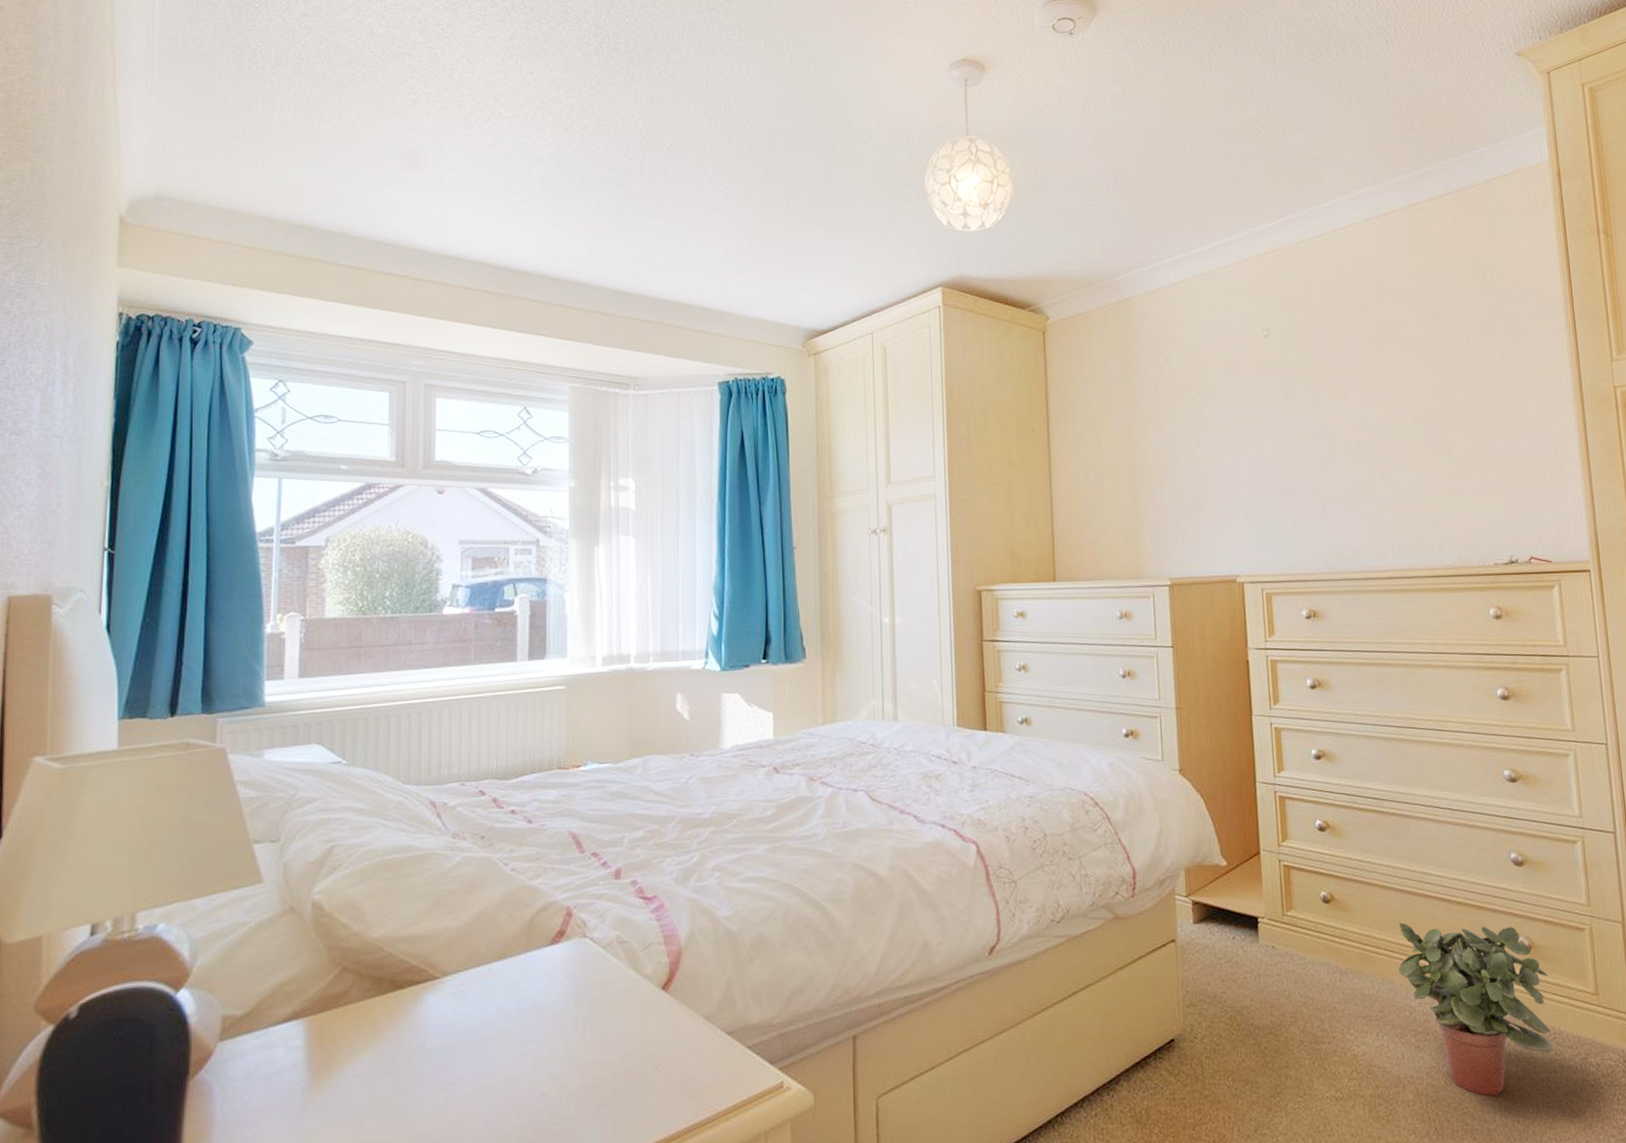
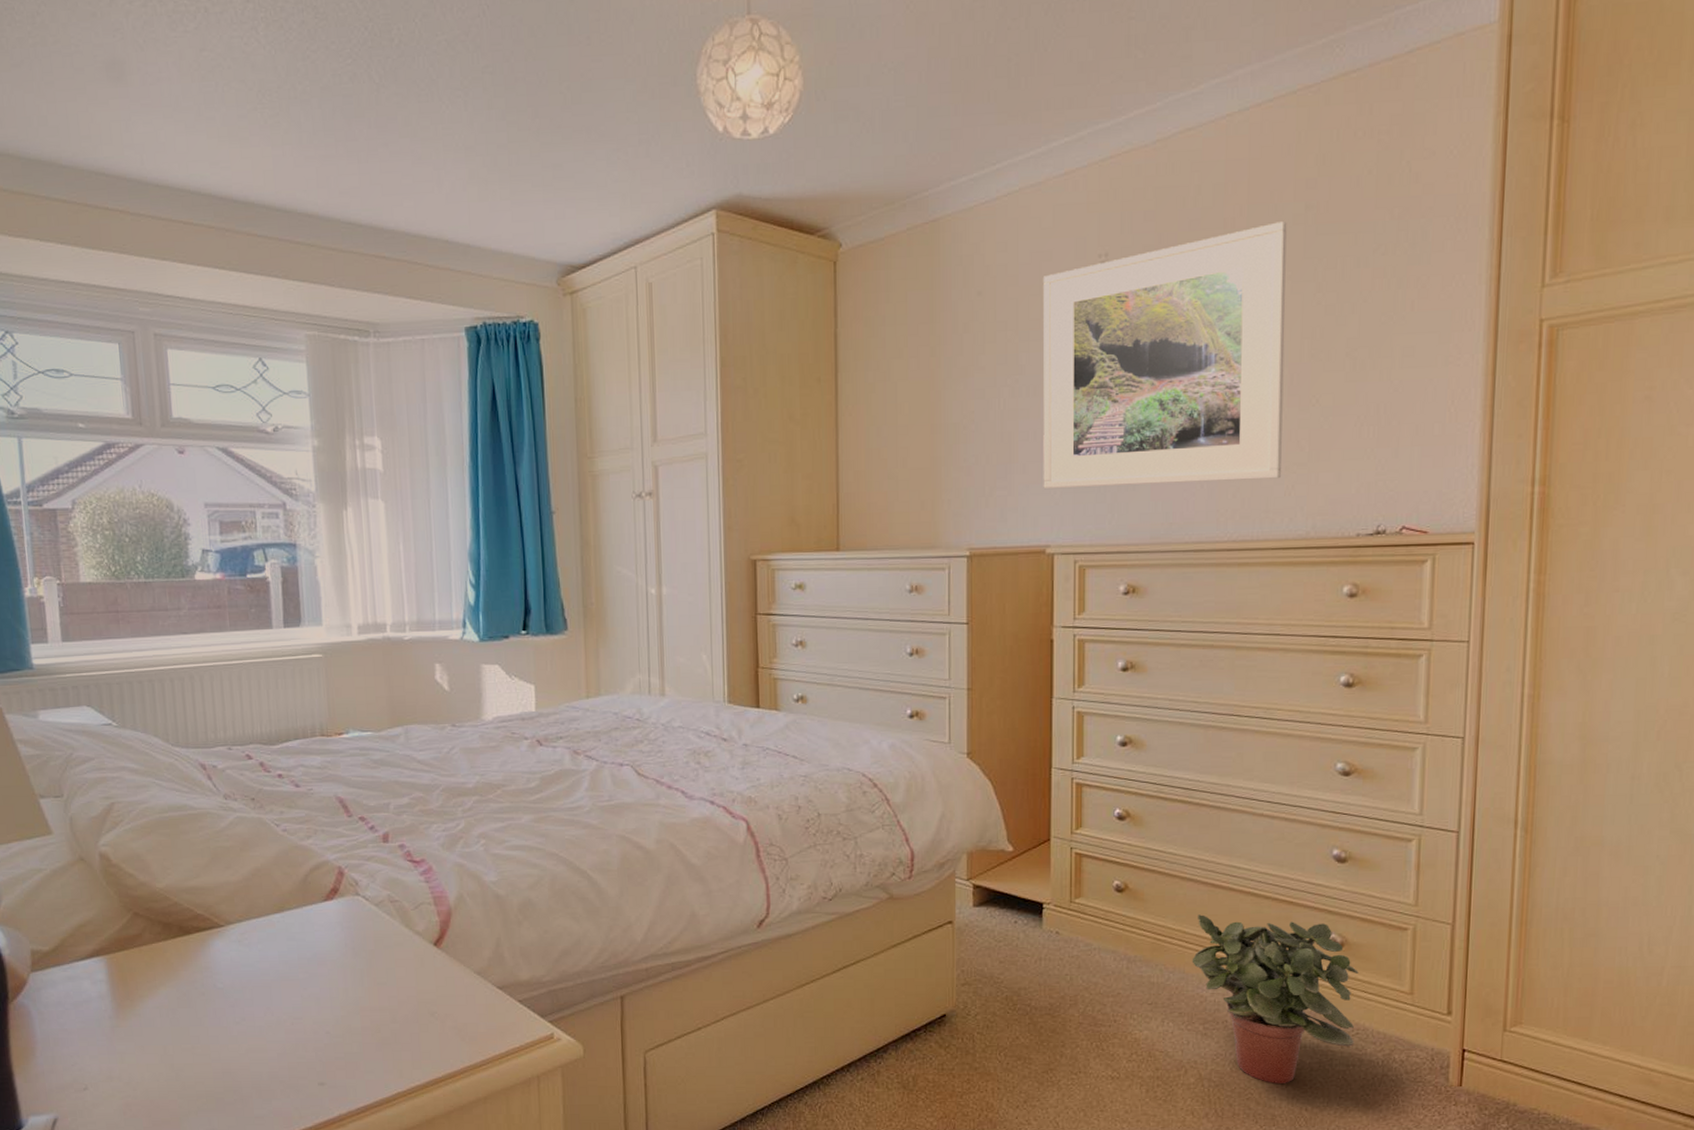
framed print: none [1217,307,1428,526] -> present [1042,222,1287,490]

